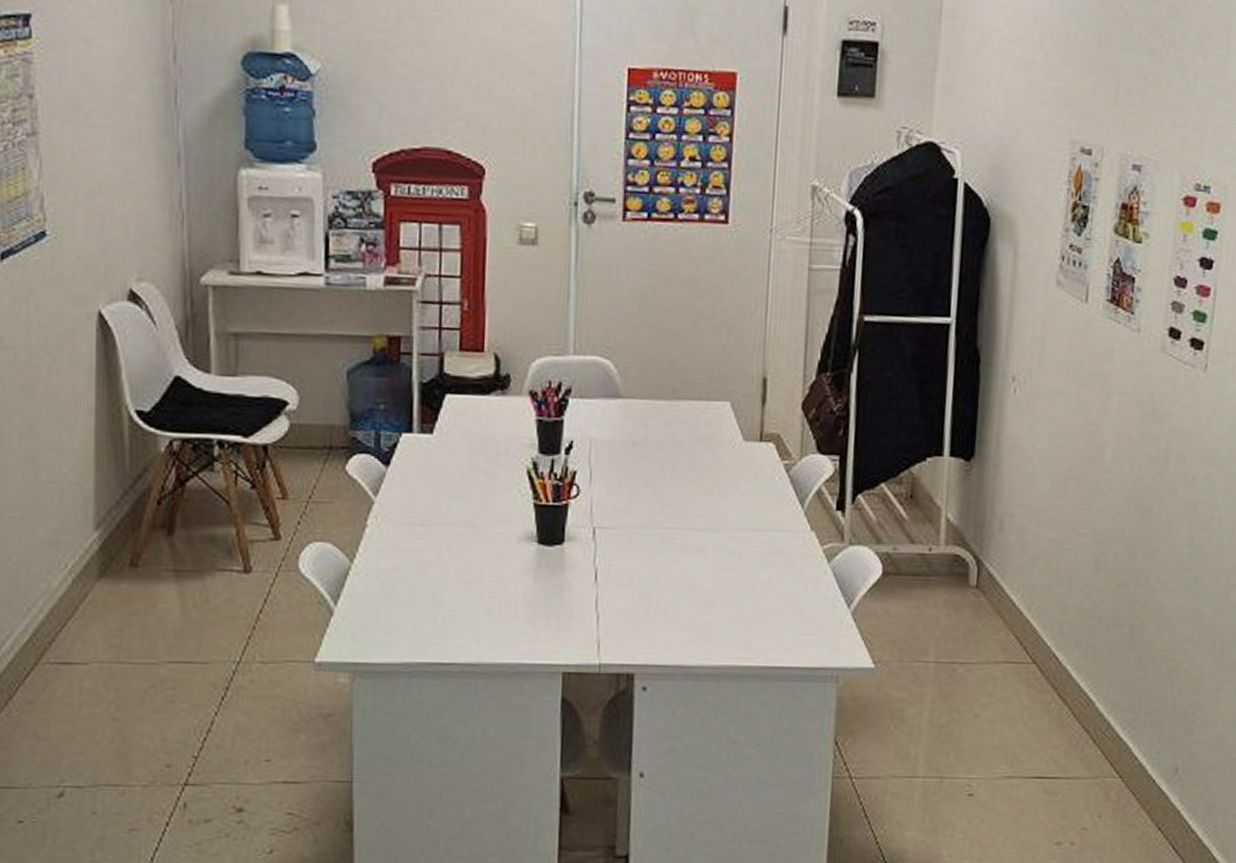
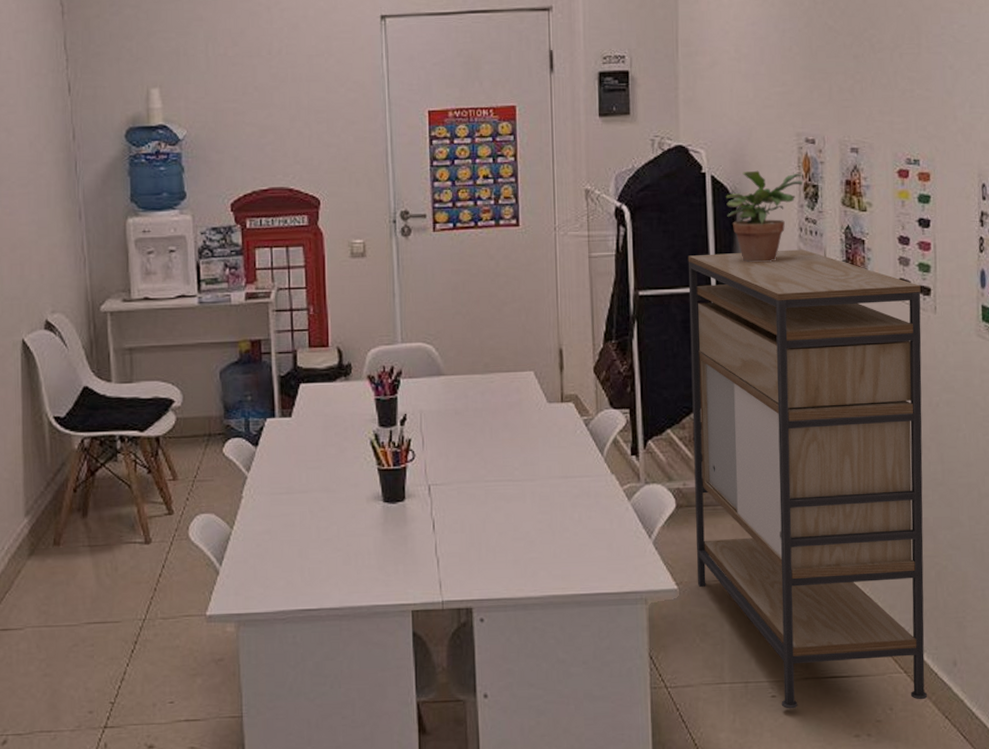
shelving unit: none [897,278,1193,810] -> present [687,249,928,709]
potted plant: none [978,181,1073,295] -> present [726,170,803,263]

